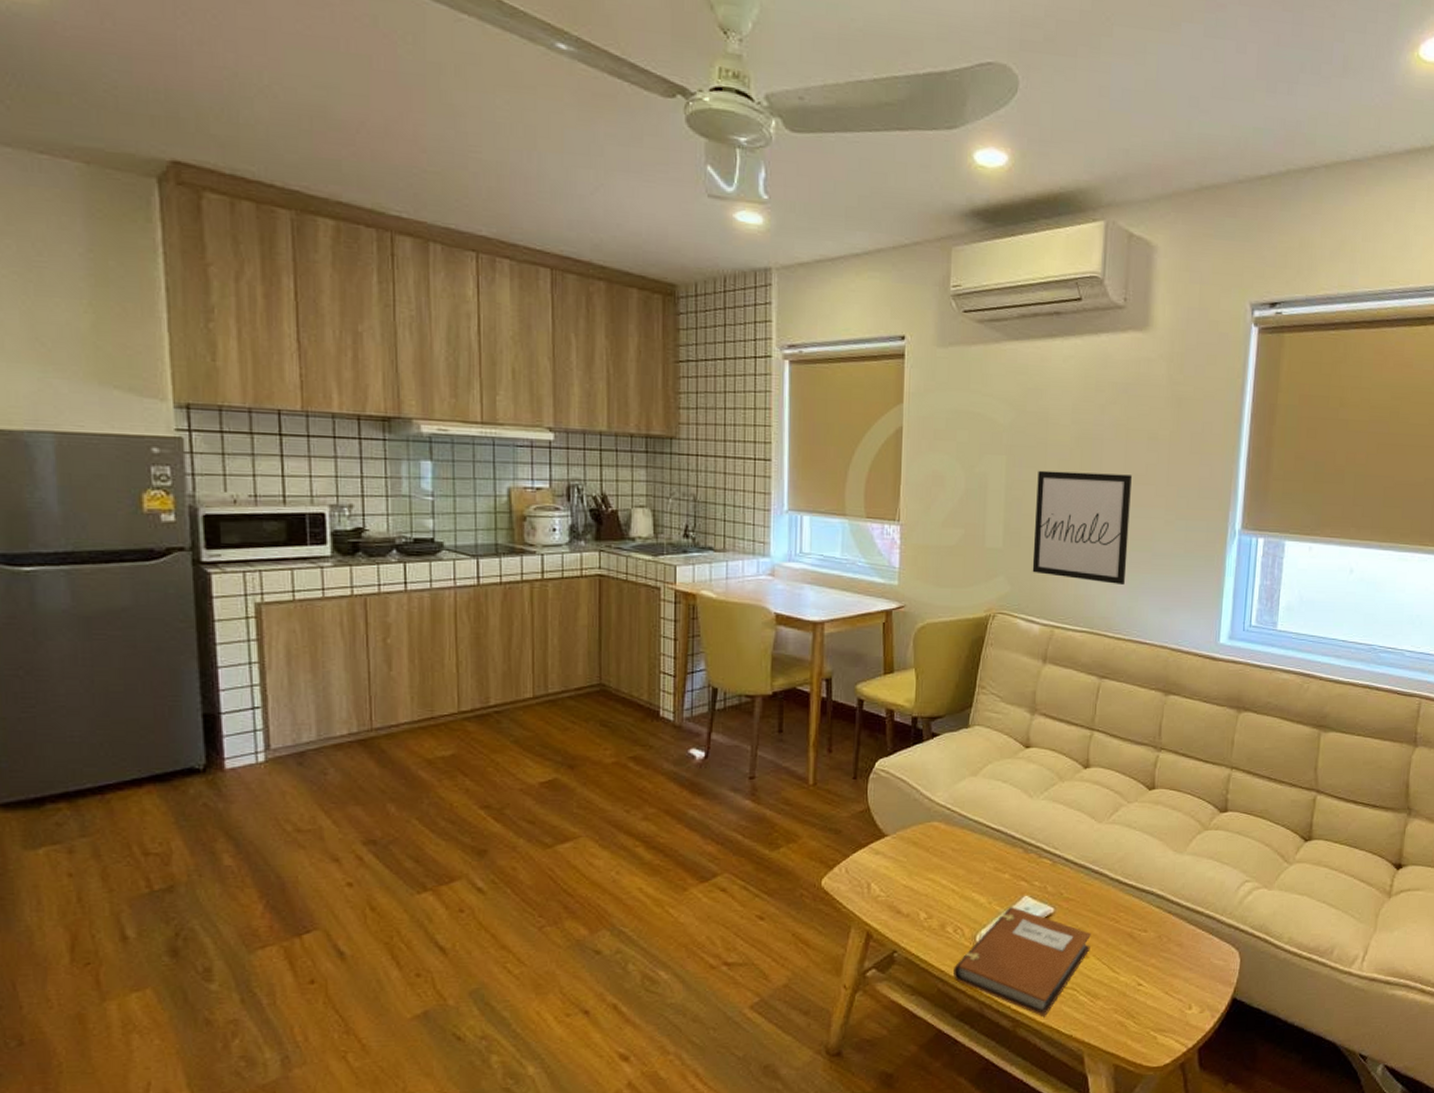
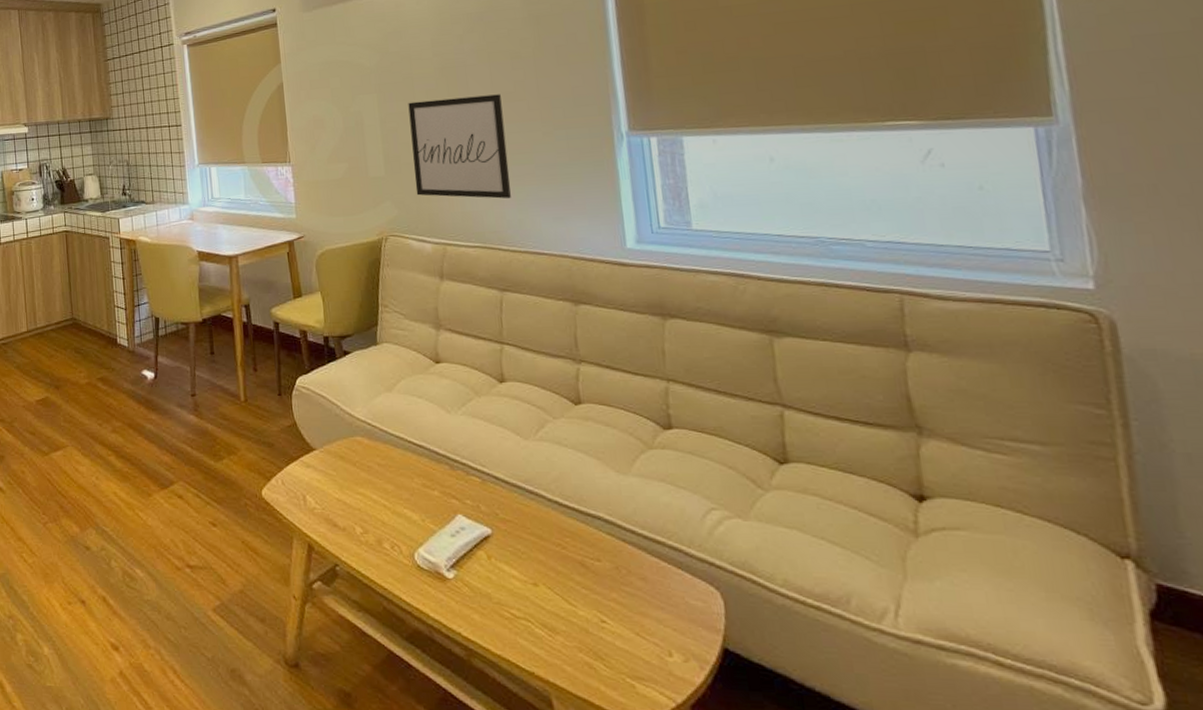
notebook: present [953,907,1091,1017] -> none [396,526,539,649]

